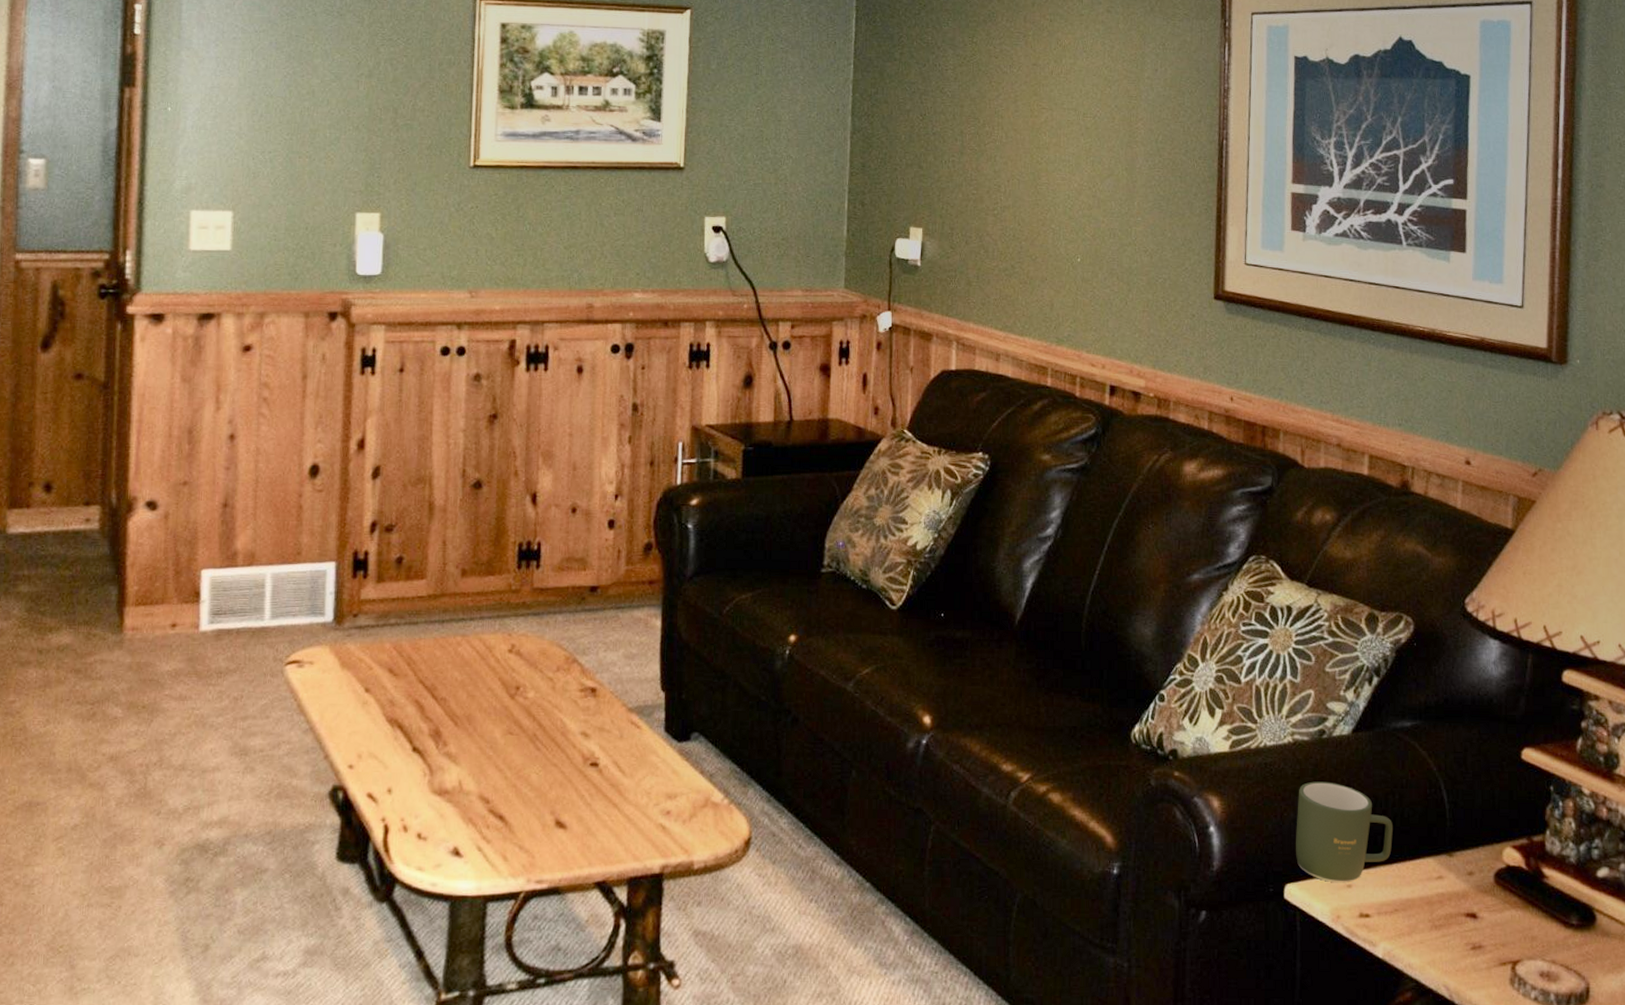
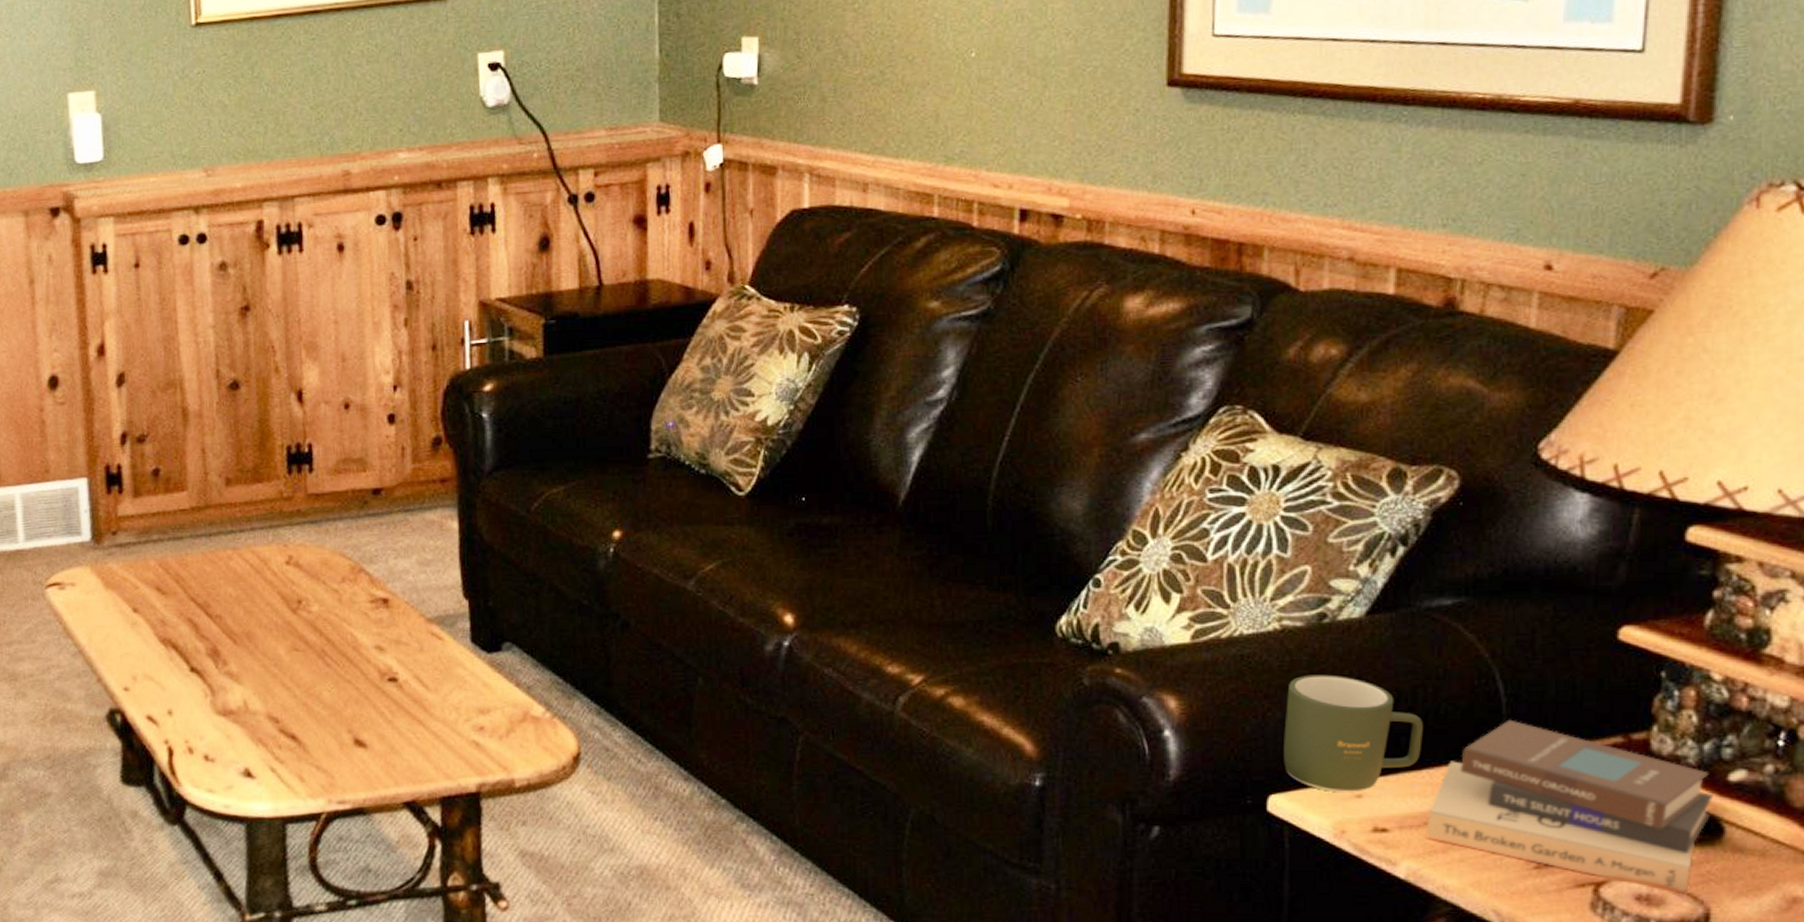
books: none [1396,823,1587,972] -> present [1425,719,1713,895]

